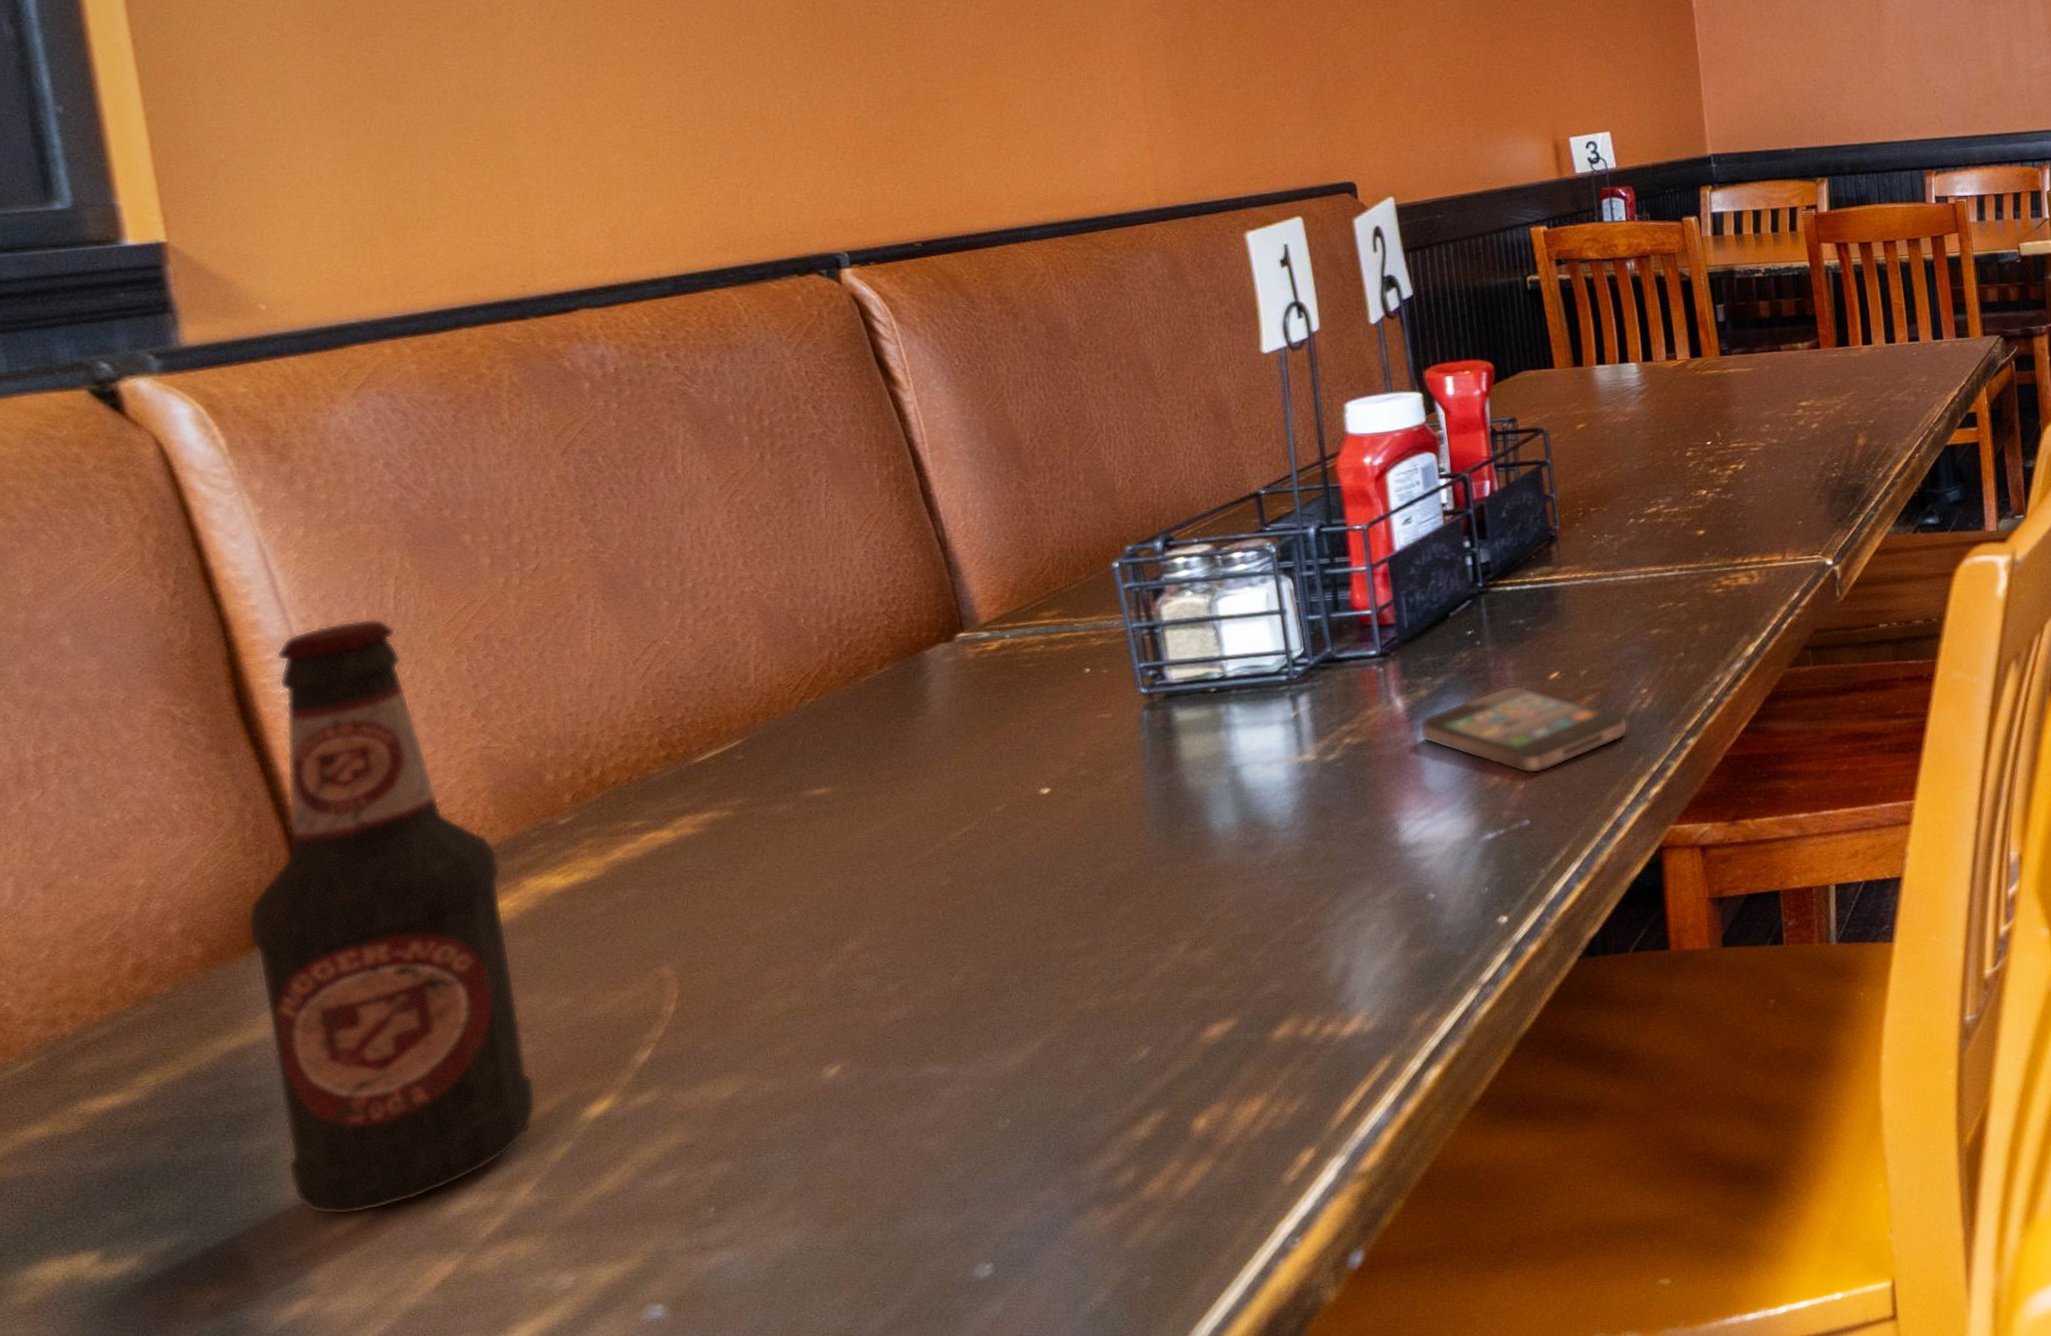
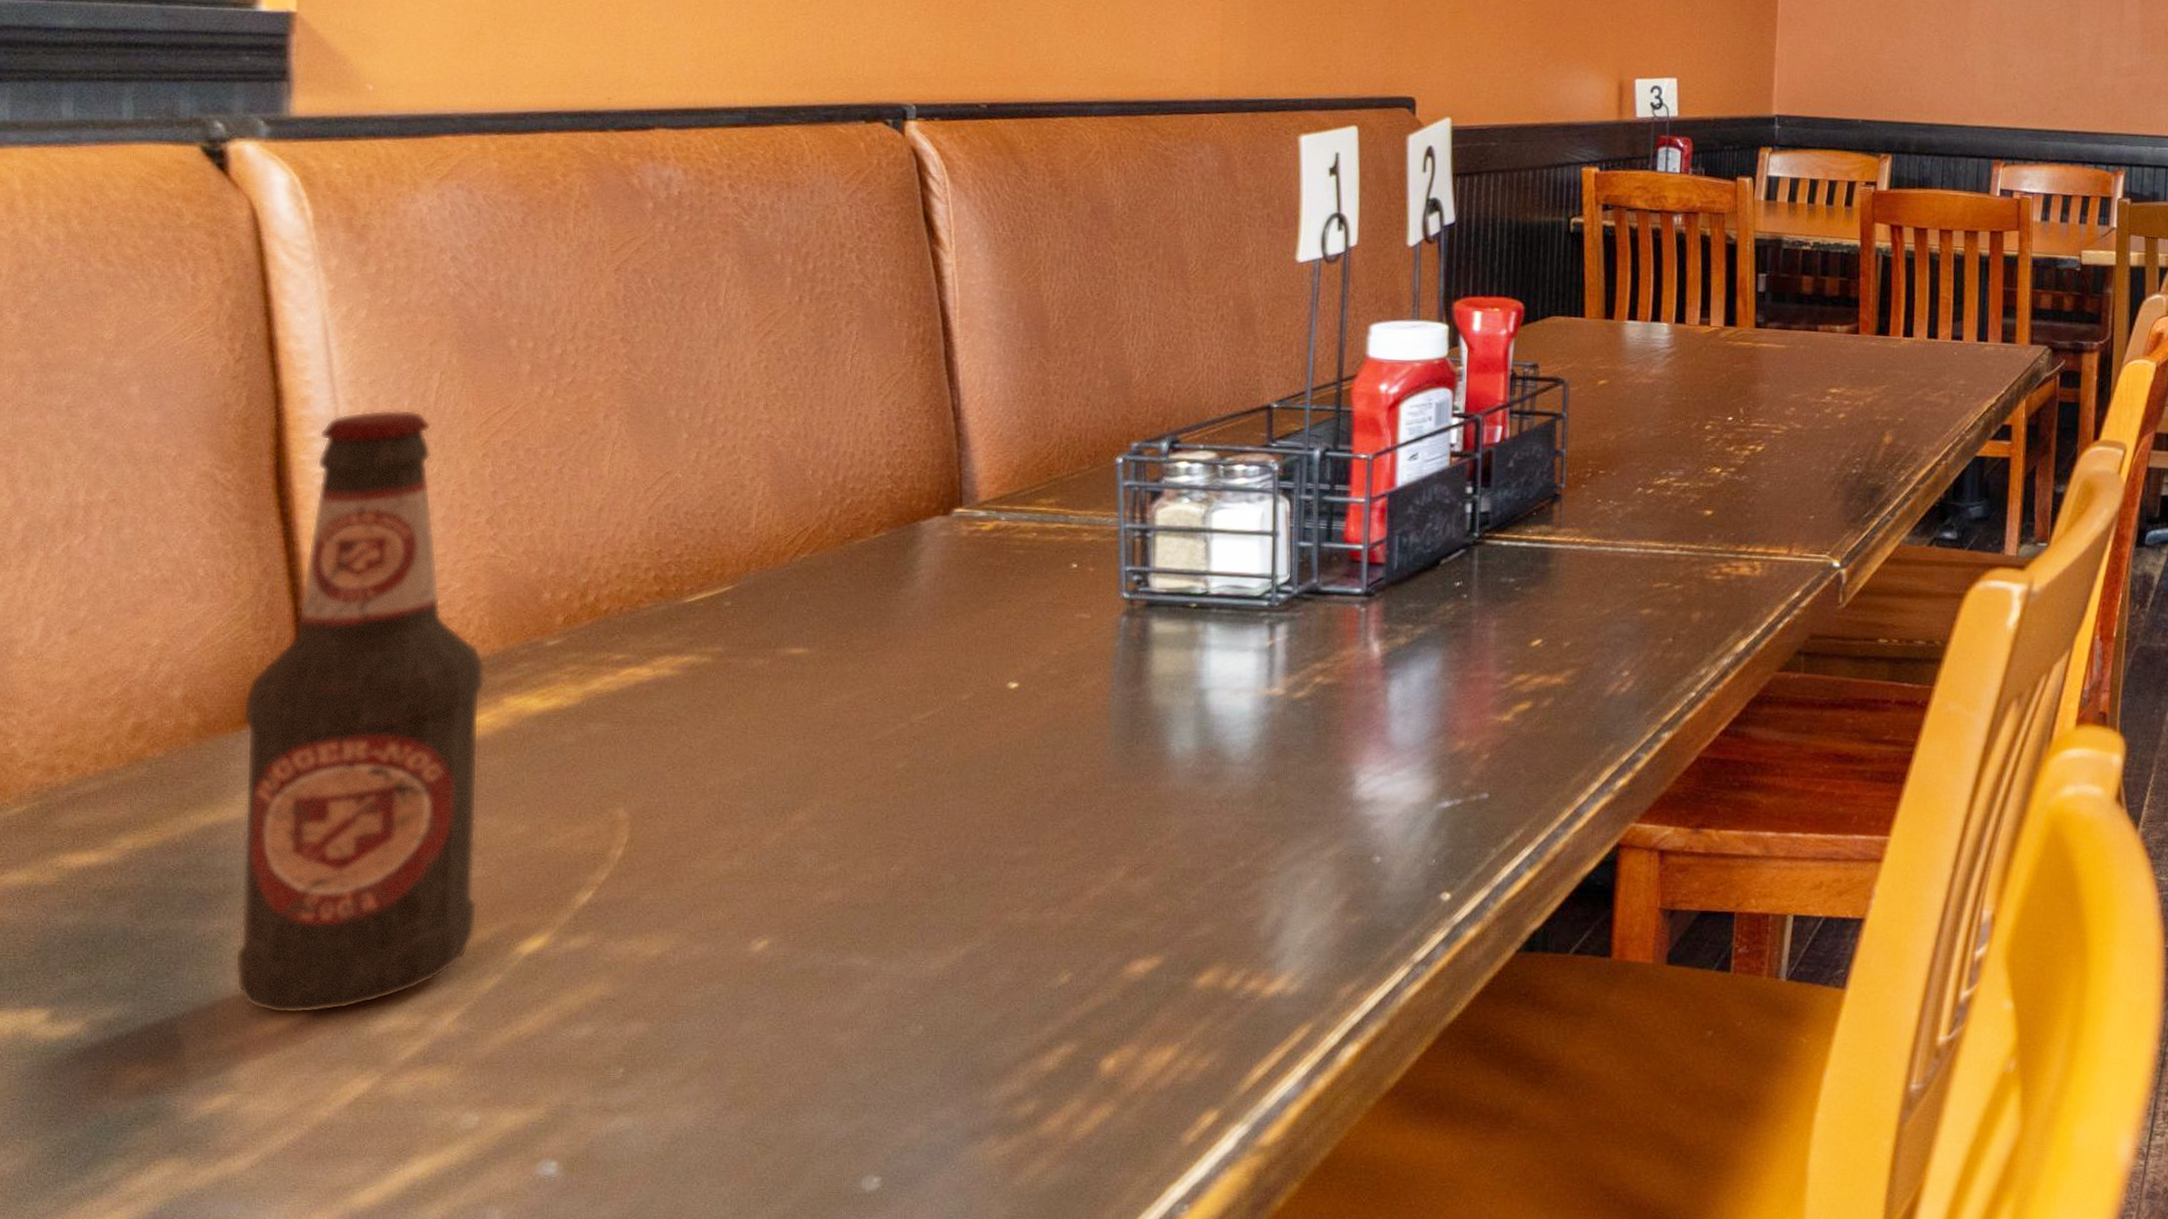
smartphone: present [1418,685,1629,774] -> none [1391,646,1604,745]

